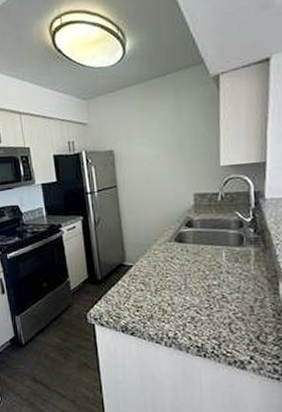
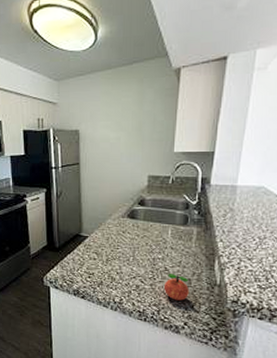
apple: none [223,301,254,331] -> present [164,274,190,301]

